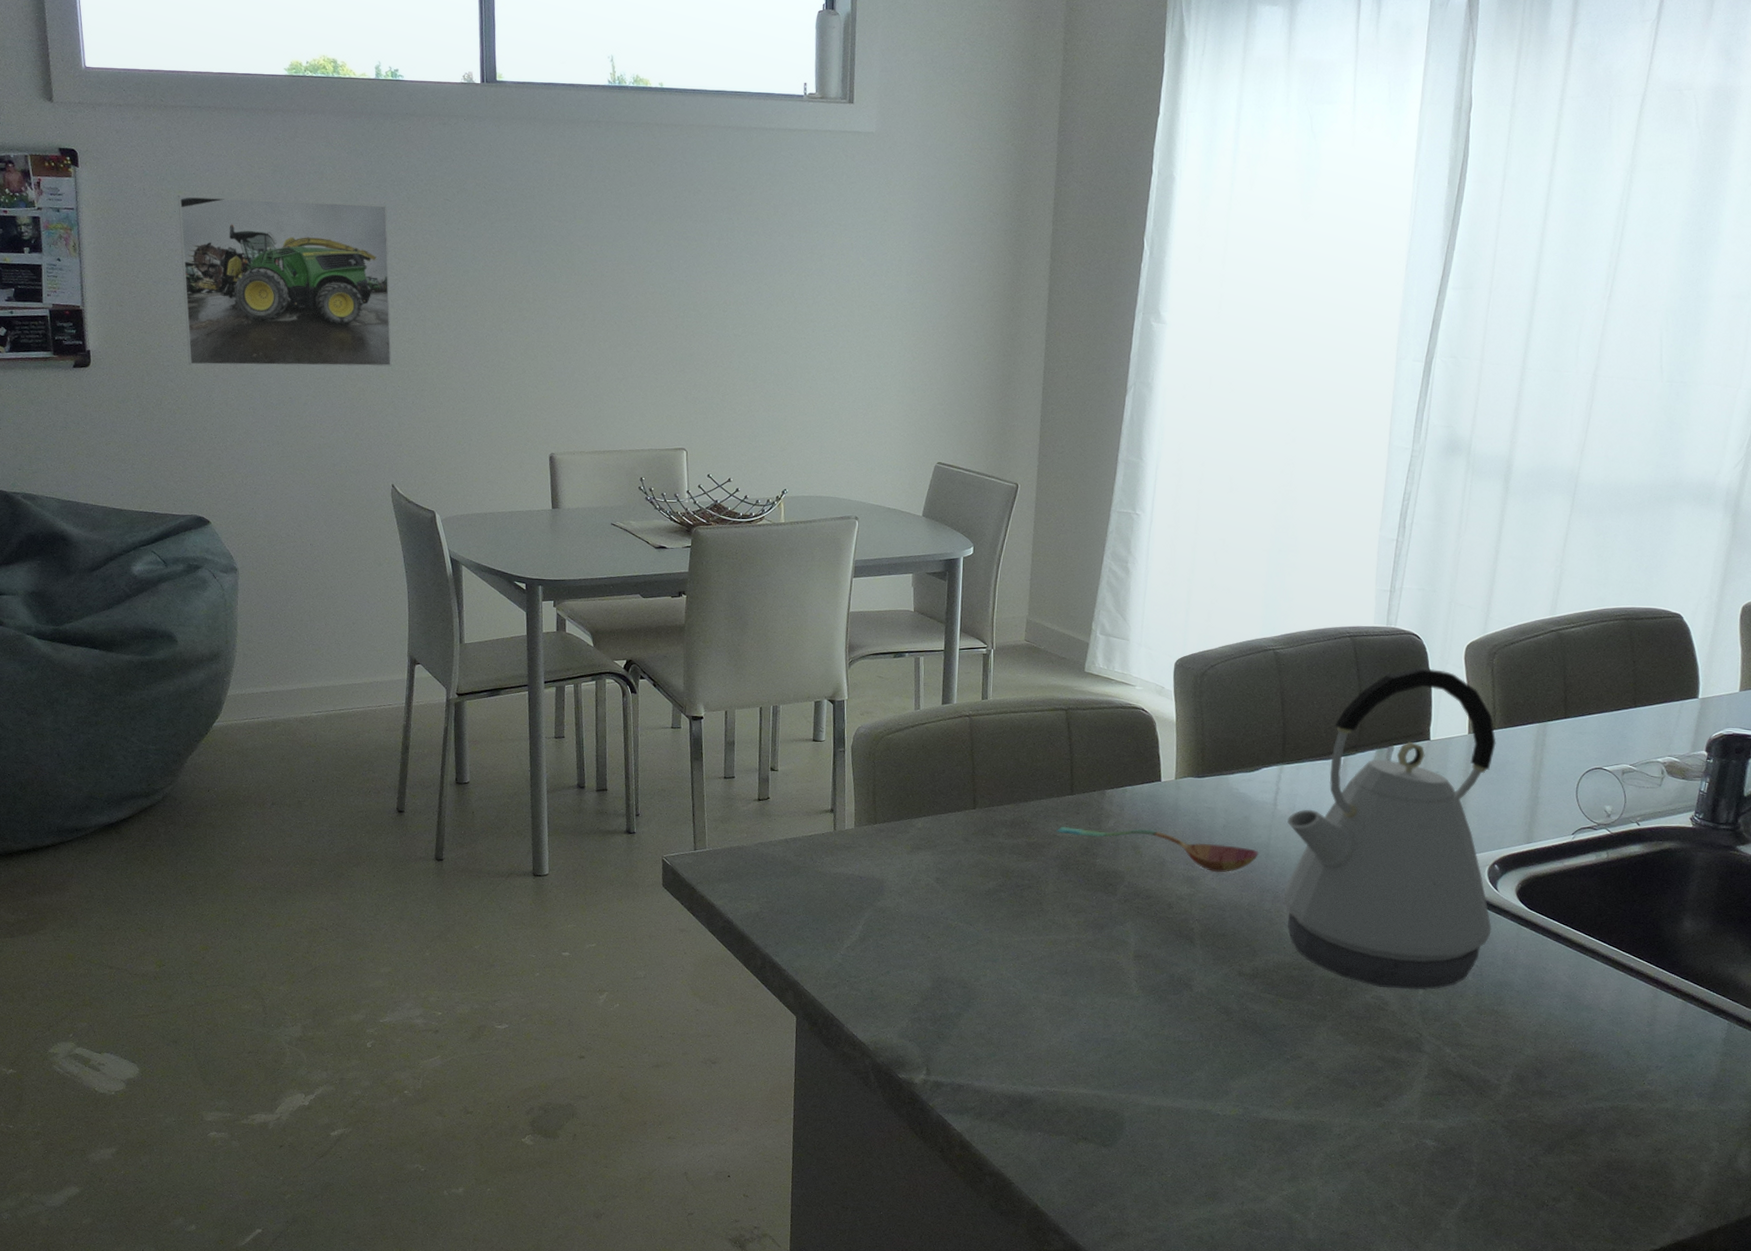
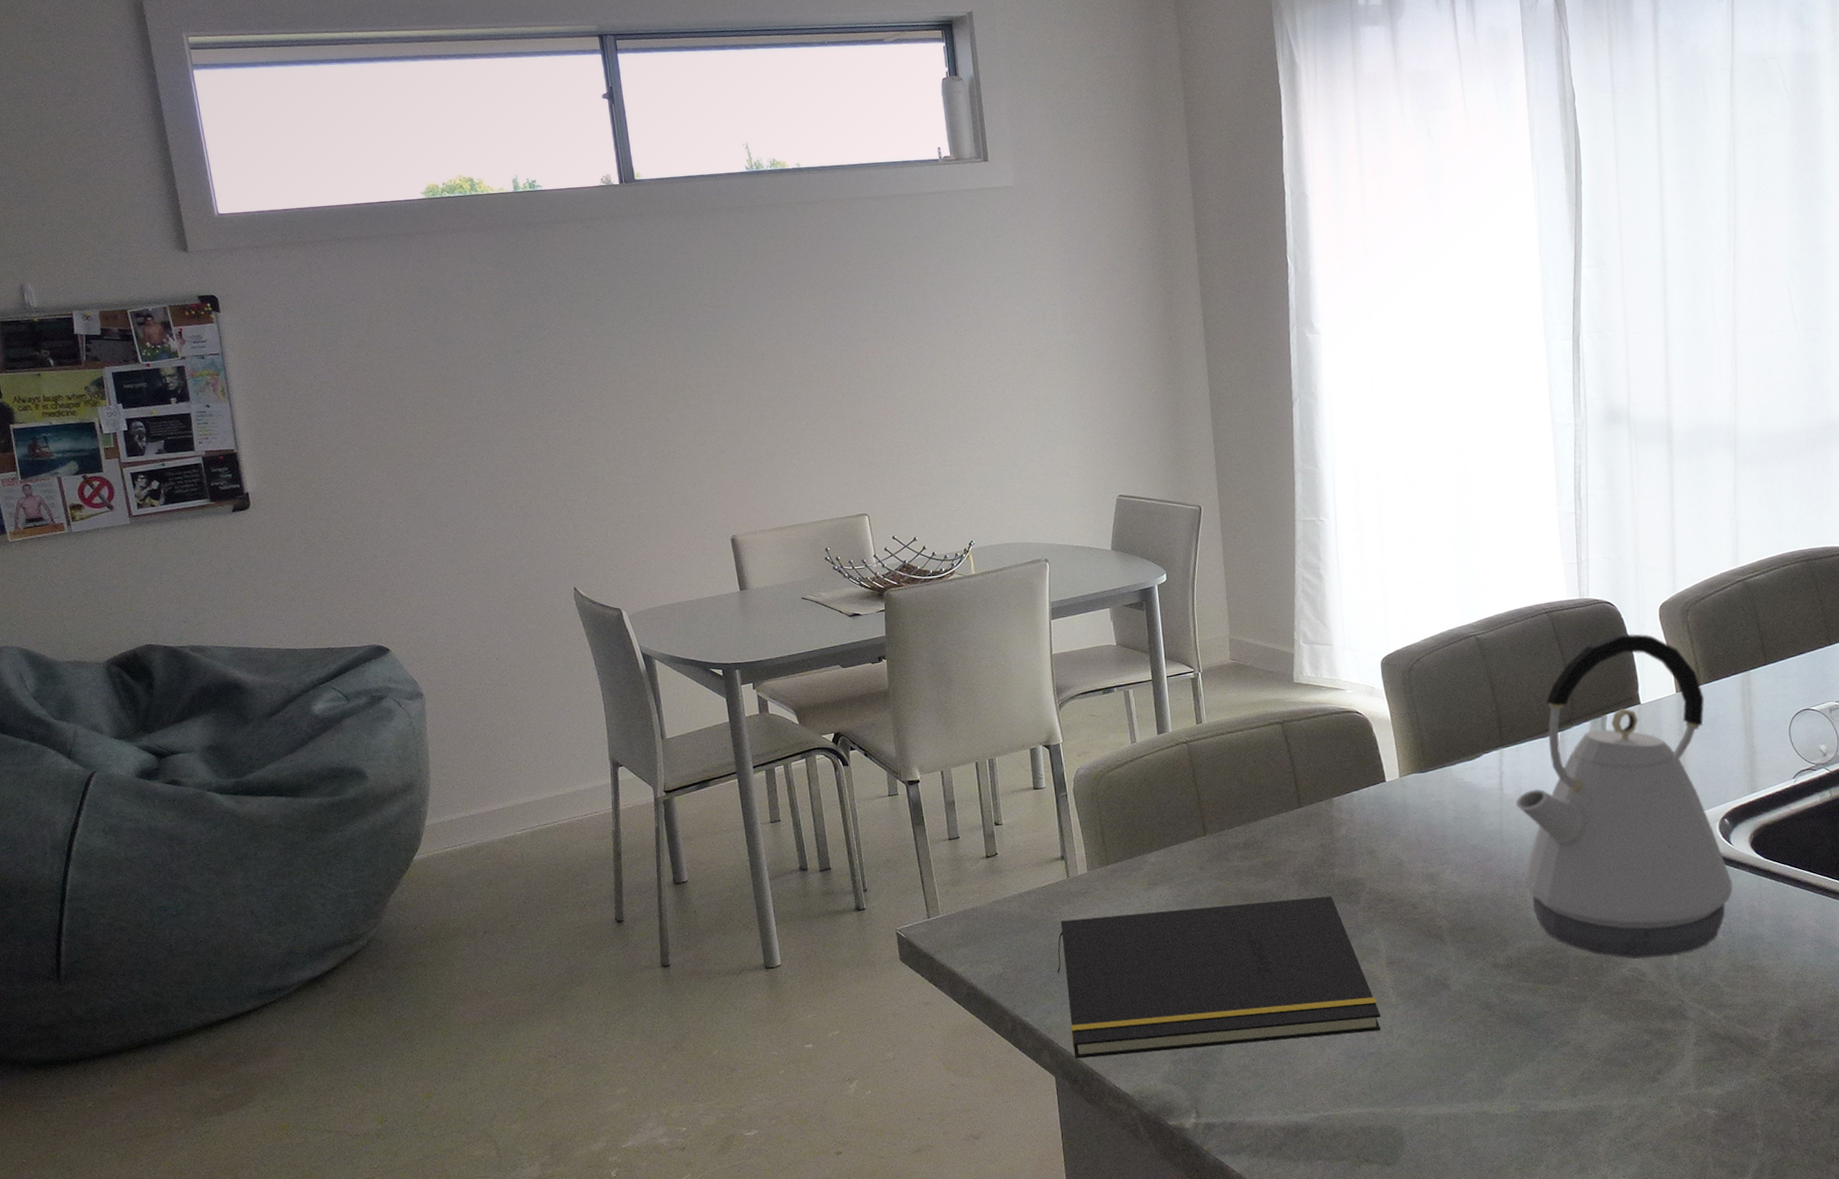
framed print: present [177,195,392,367] -> none [324,312,561,495]
notepad: none [811,871,1121,1019] -> present [1057,895,1381,1059]
soupspoon: present [1056,826,1259,873] -> none [1290,831,1494,866]

